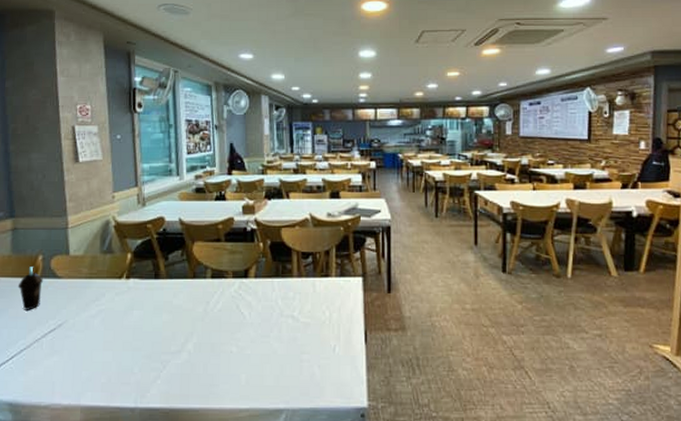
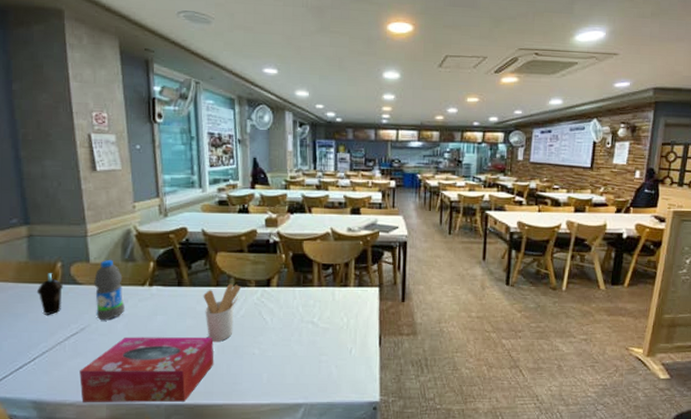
tissue box: none [55,333,191,407] -> present [79,337,214,403]
water bottle: none [73,252,102,316] -> present [94,260,125,321]
utensil holder: none [179,275,218,338] -> present [203,283,241,342]

